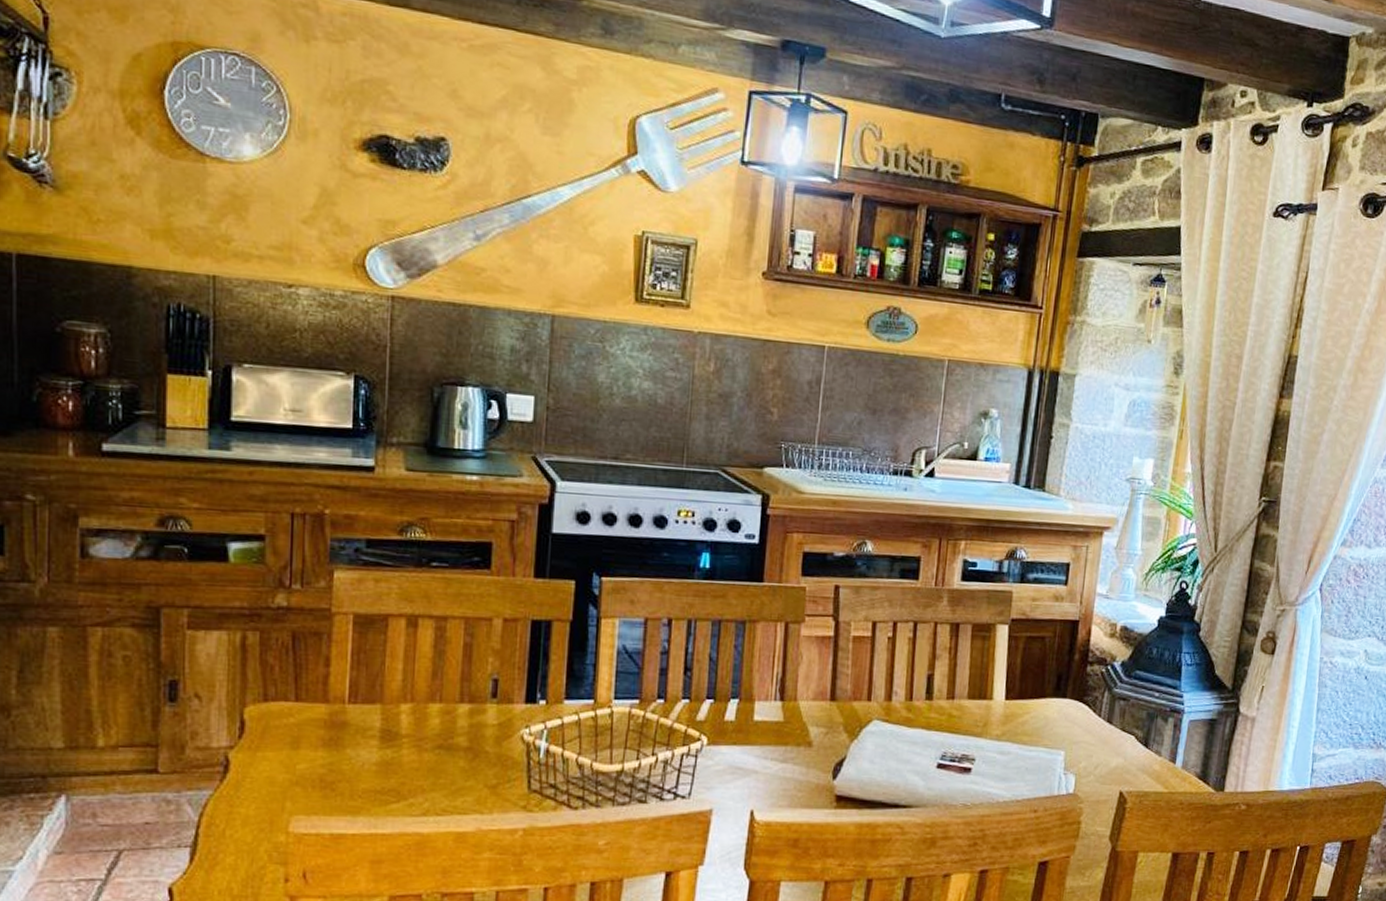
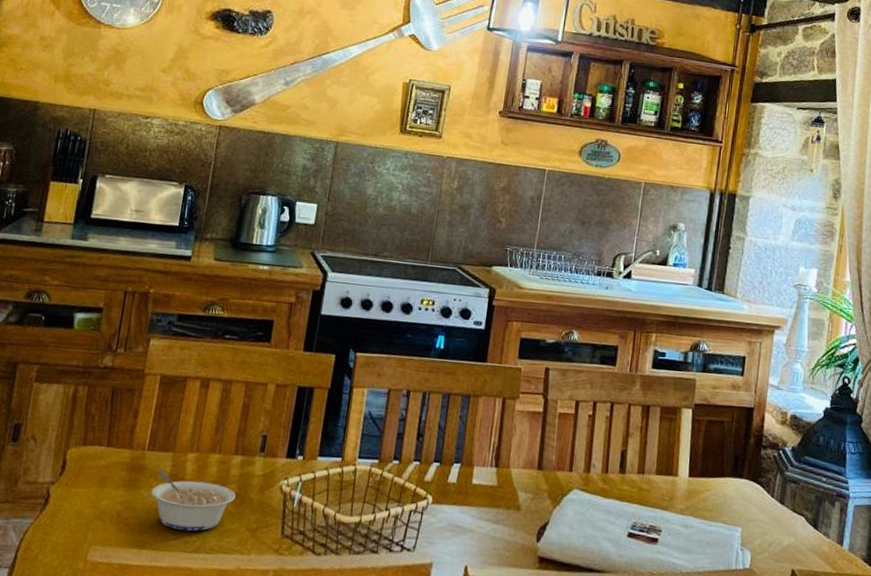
legume: none [359,726,466,793] -> present [151,471,236,531]

